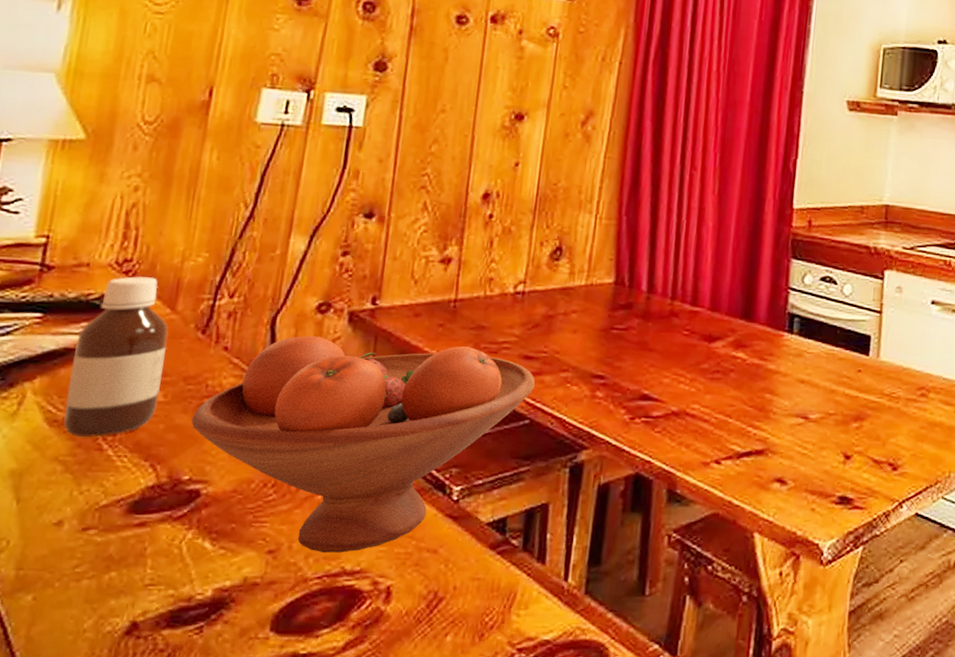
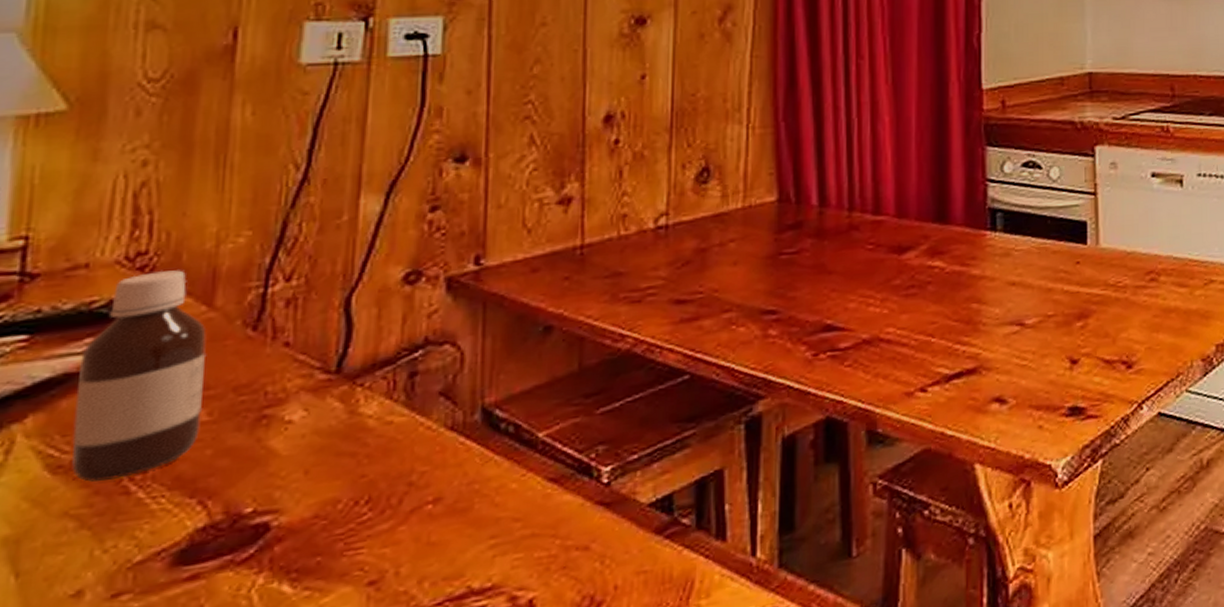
fruit bowl: present [191,335,535,553] -> none [249,299,692,573]

